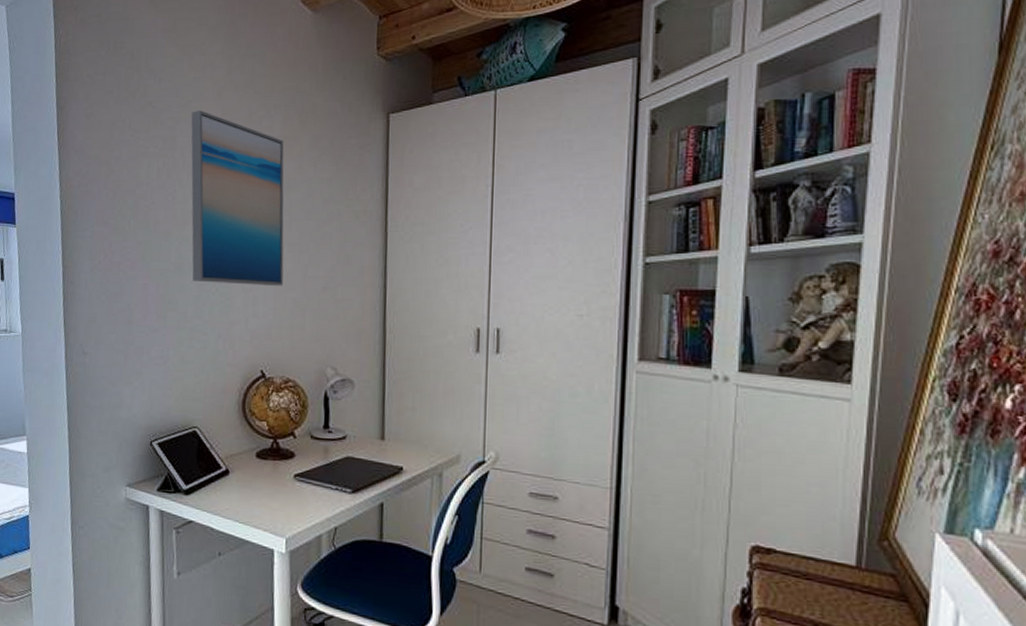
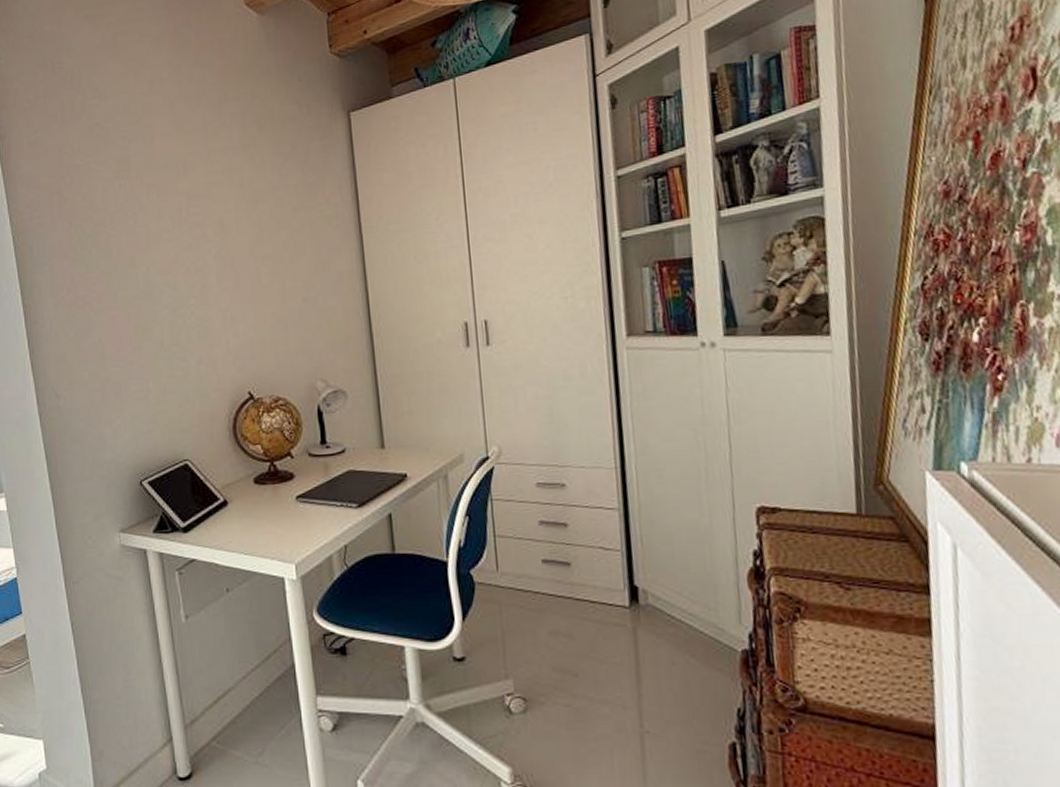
wall art: present [191,110,284,286] -> none [143,126,261,307]

